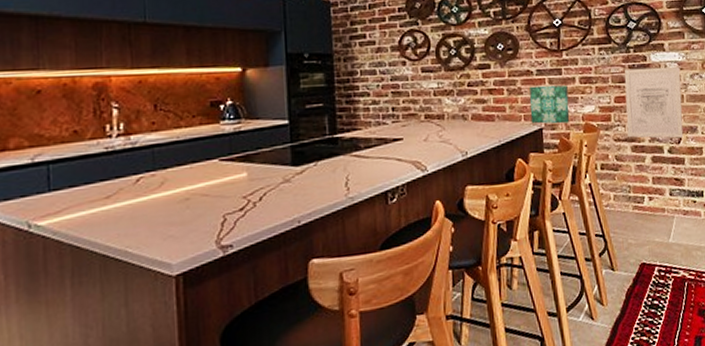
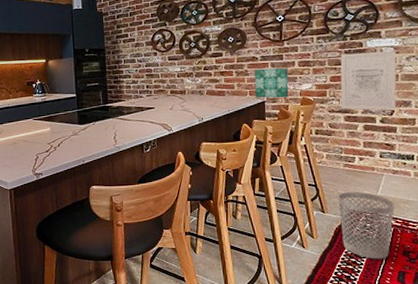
wastebasket: none [628,240,687,325] -> present [338,192,394,259]

